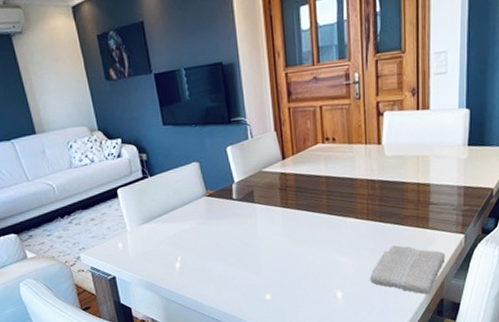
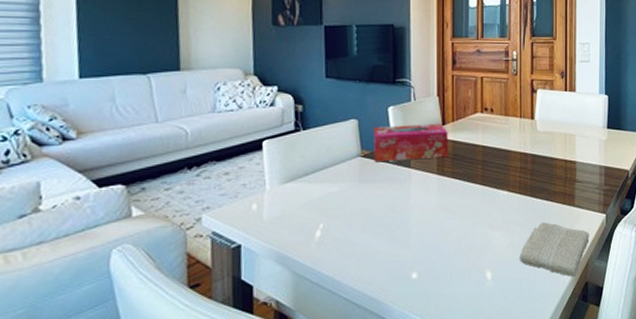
tissue box: none [214,159,291,201] -> present [373,124,448,163]

